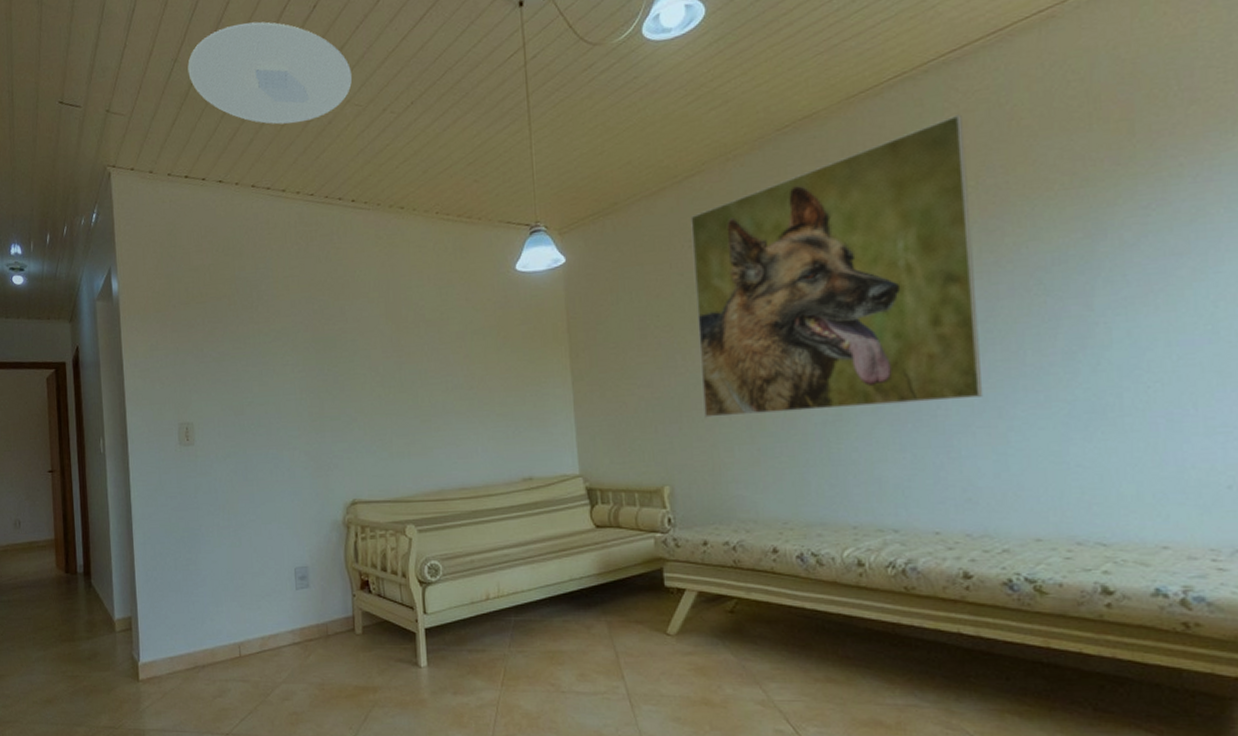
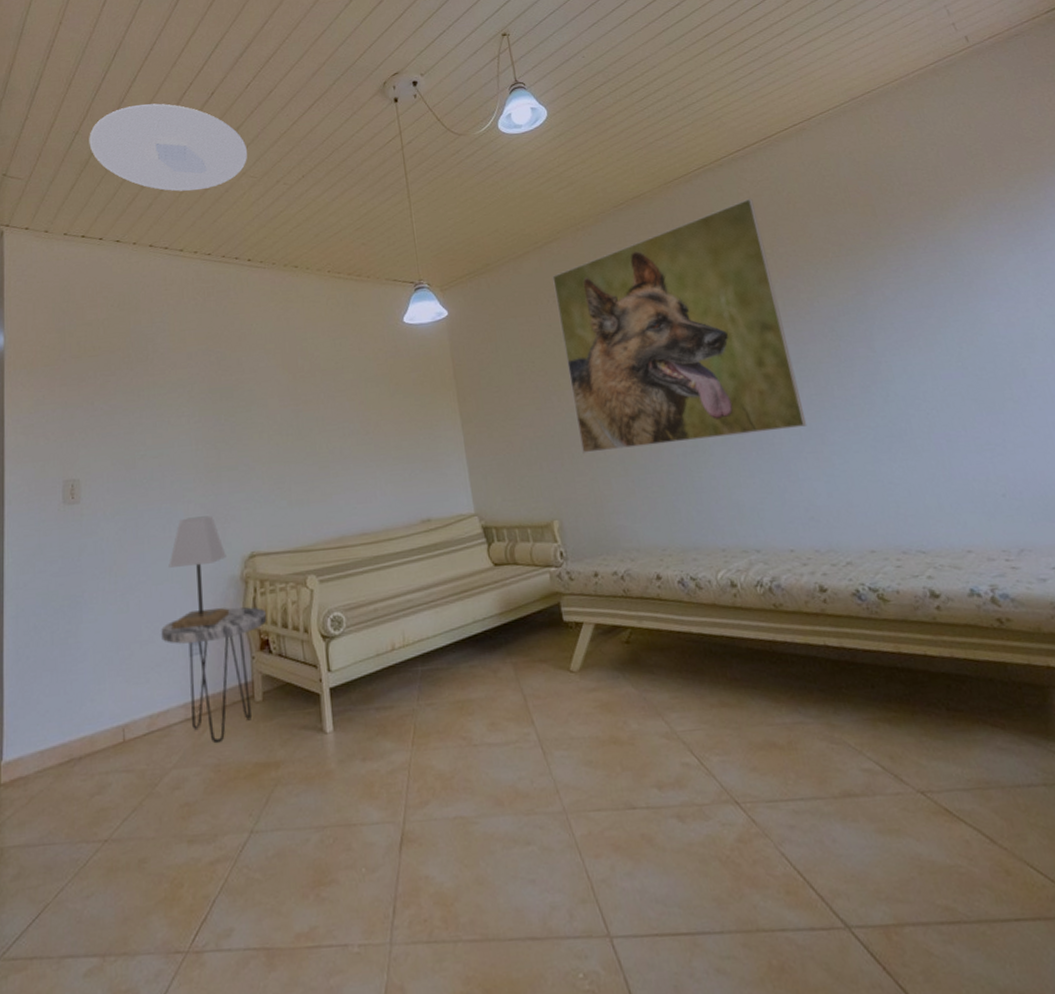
side table: none [270,549,368,666] -> present [161,607,267,744]
lamp: none [276,463,333,564] -> present [169,515,230,629]

